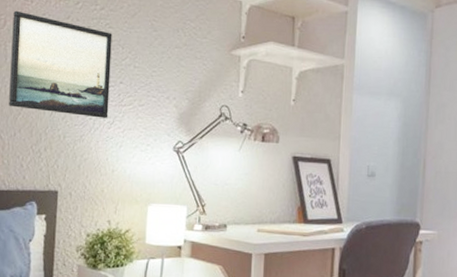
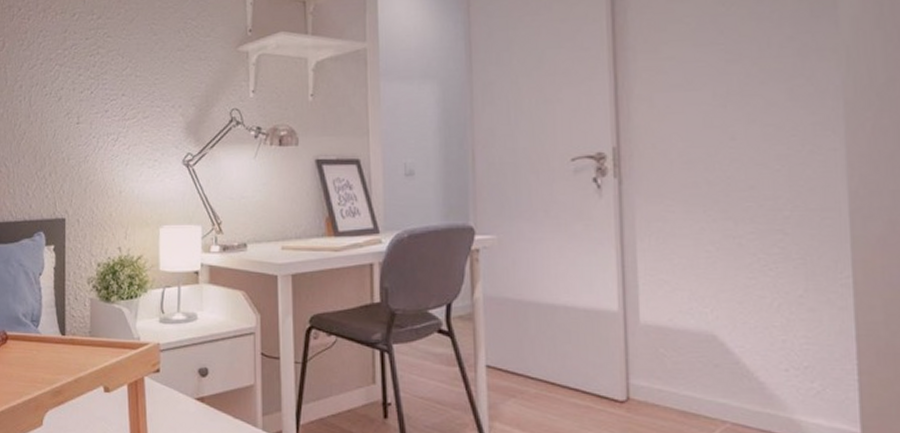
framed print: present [9,10,113,118] -> none [11,30,112,136]

